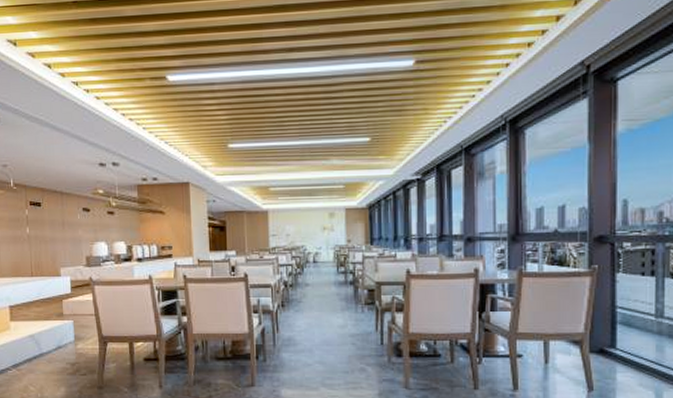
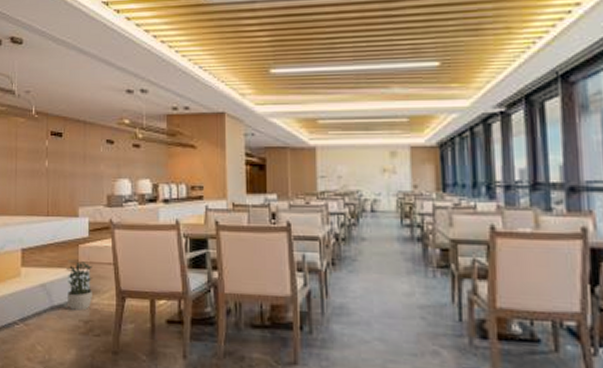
potted plant: none [51,314,78,355] -> present [65,261,94,311]

